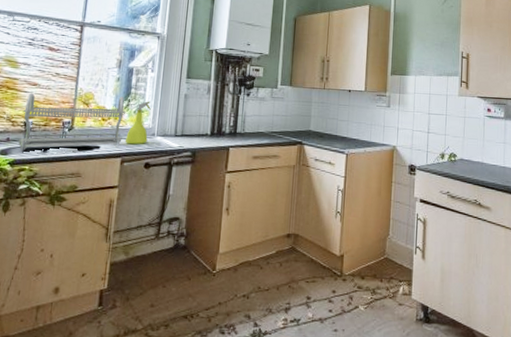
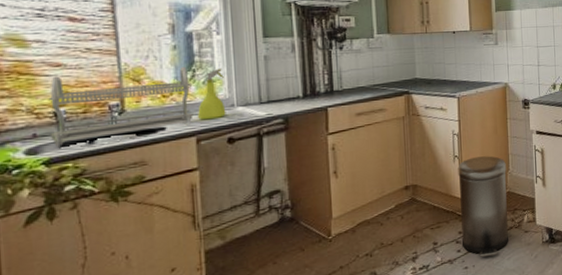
pedal bin: none [335,216,386,323] -> present [458,155,508,257]

